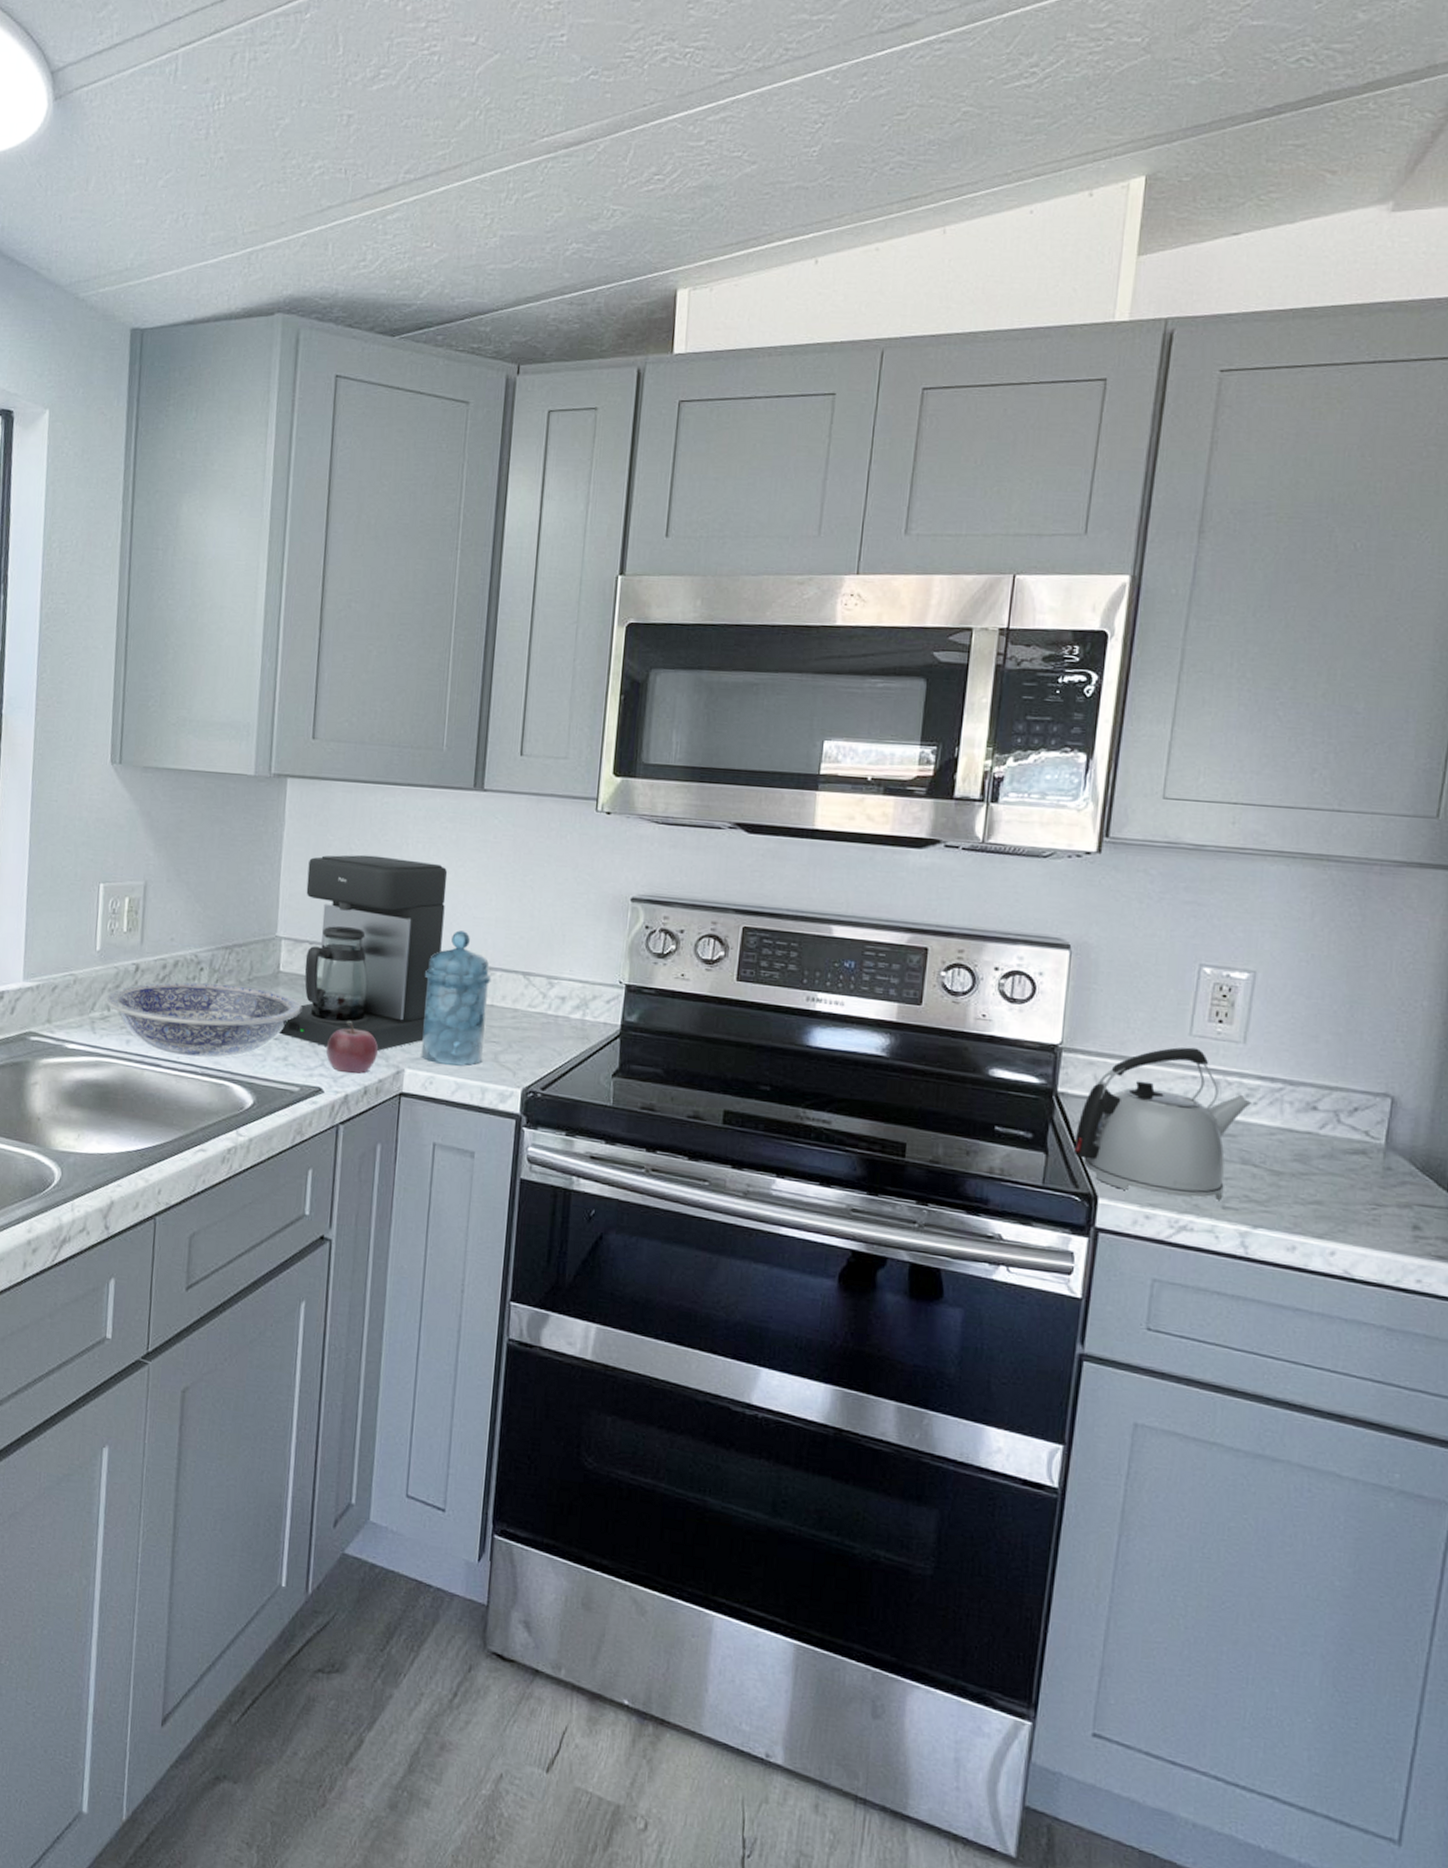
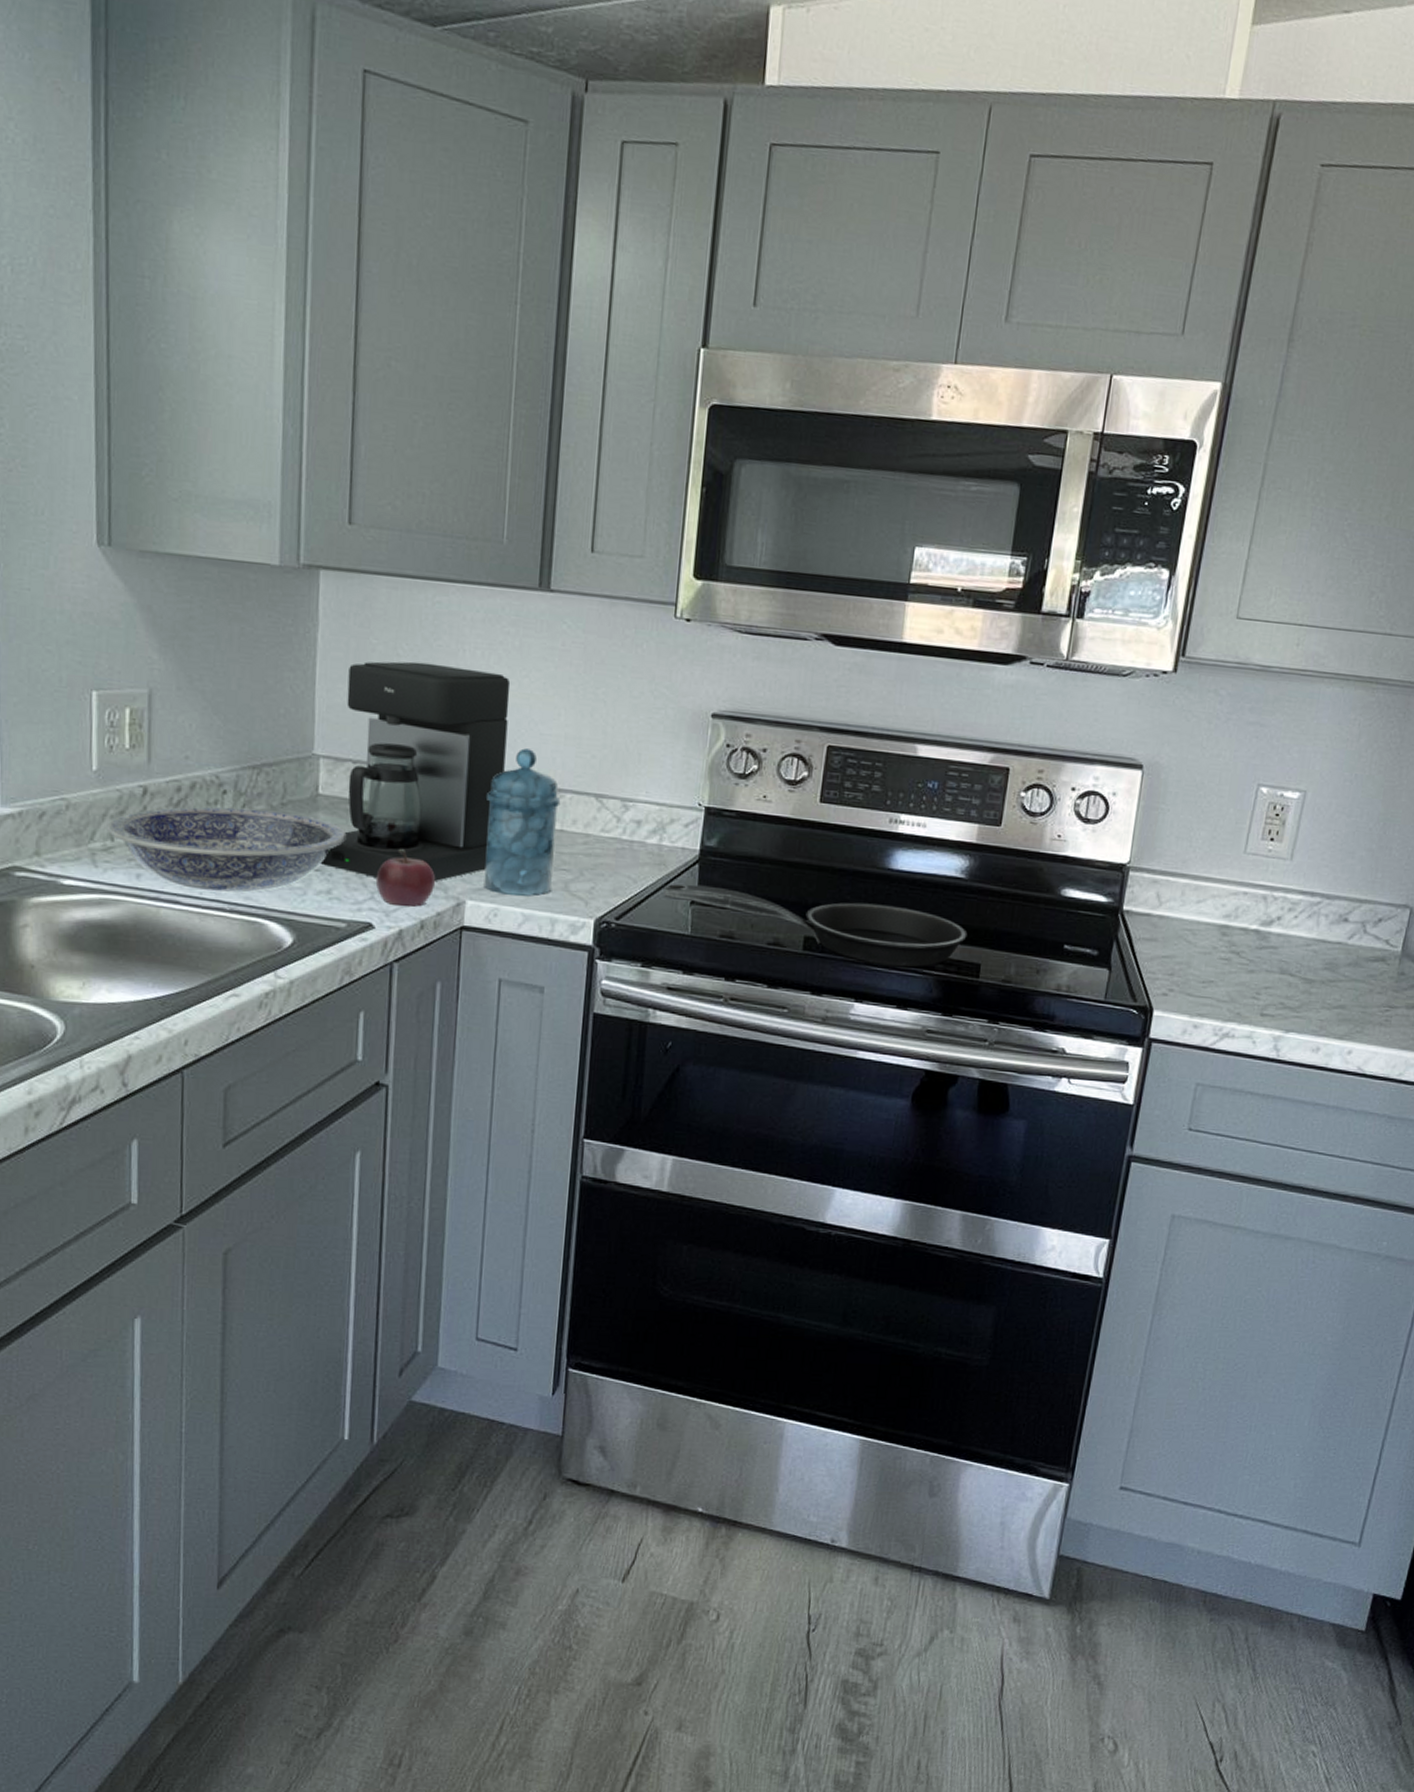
frying pan: none [587,1057,891,1145] -> present [664,883,968,968]
kettle: present [1073,1047,1253,1200] -> none [1134,864,1294,1008]

